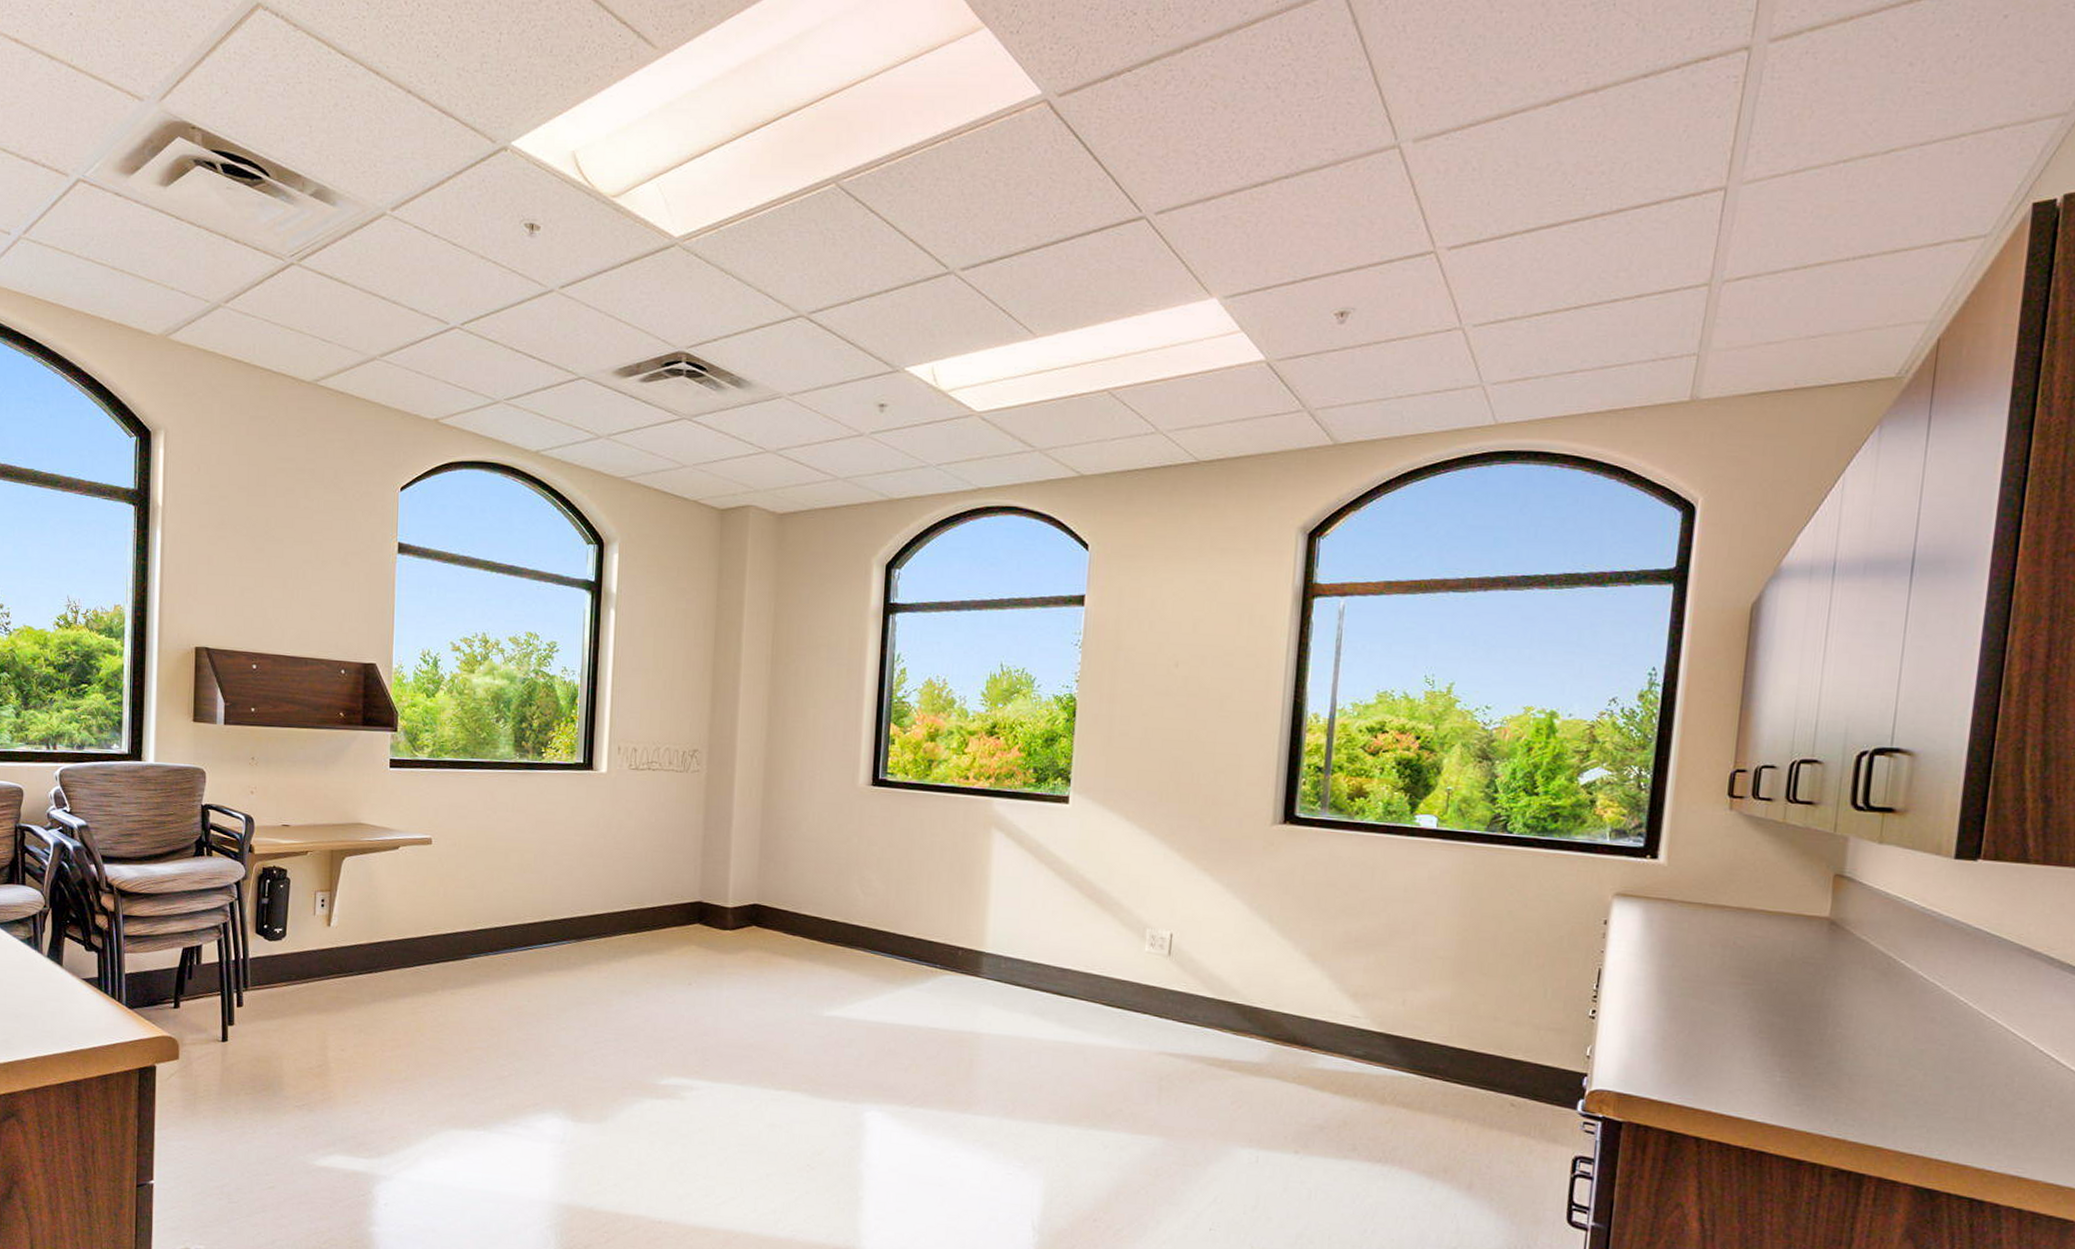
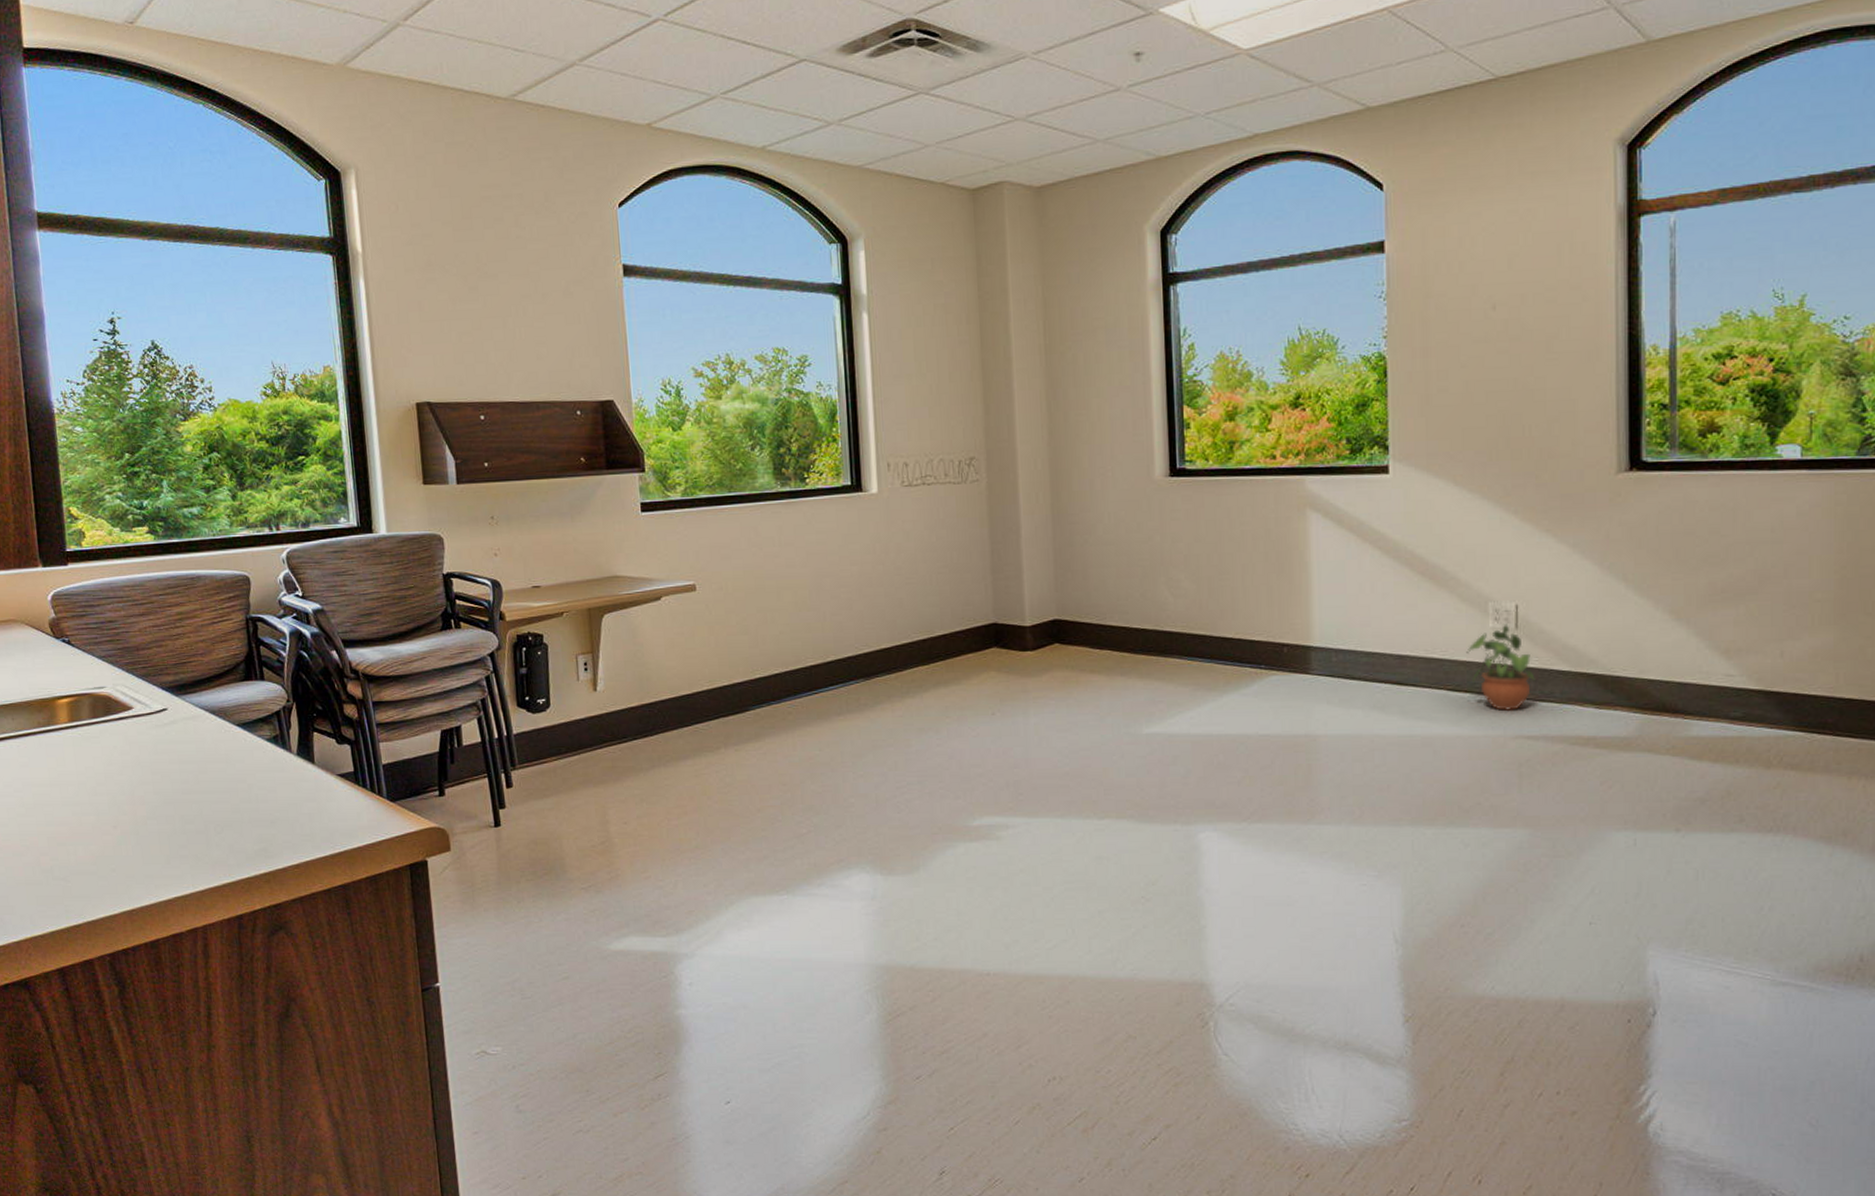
potted plant: none [1122,949,1182,1029] -> present [1466,623,1535,711]

